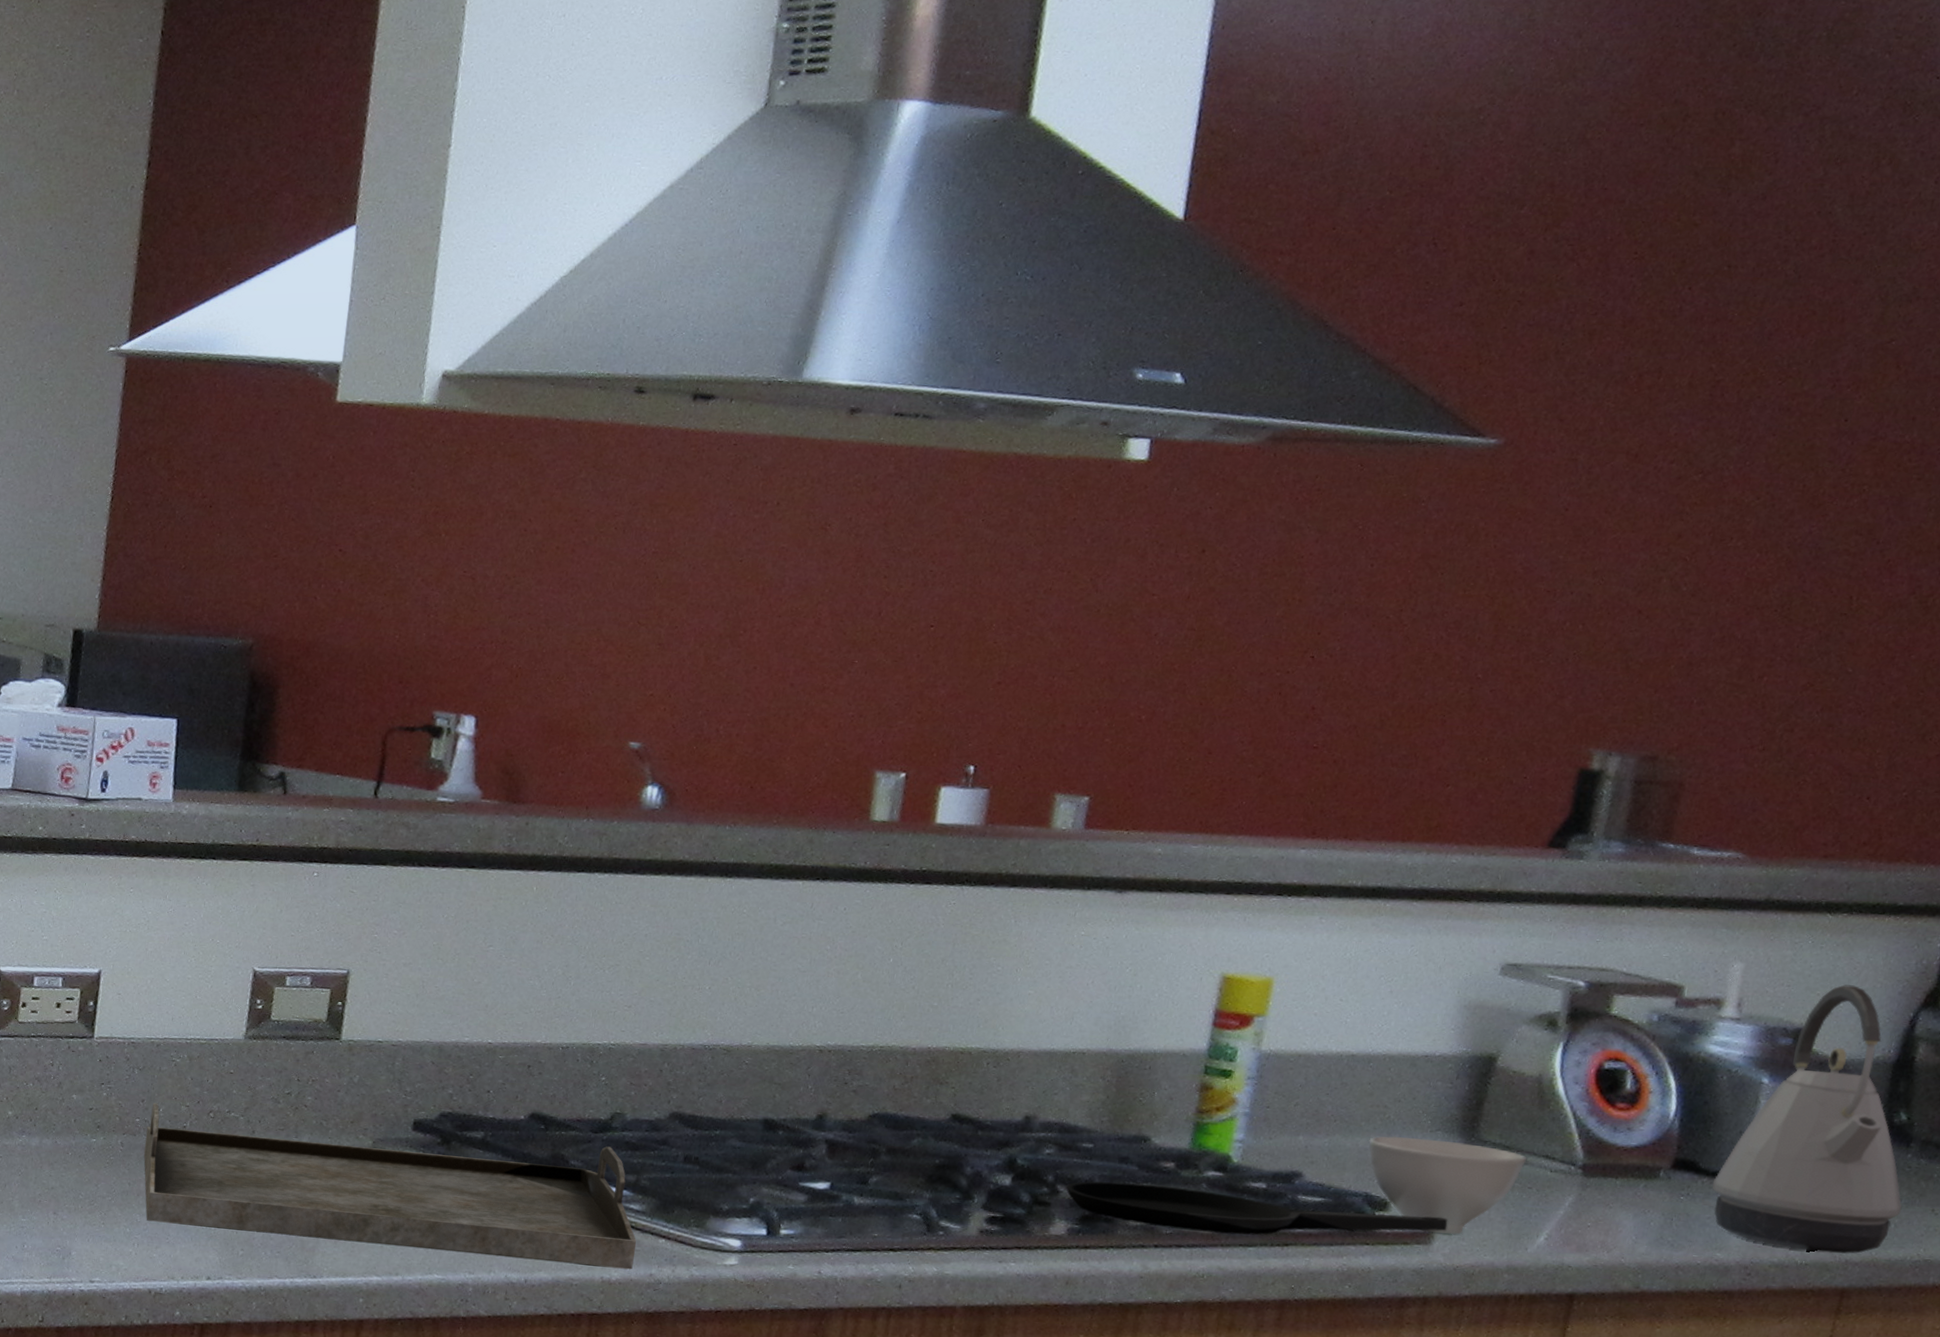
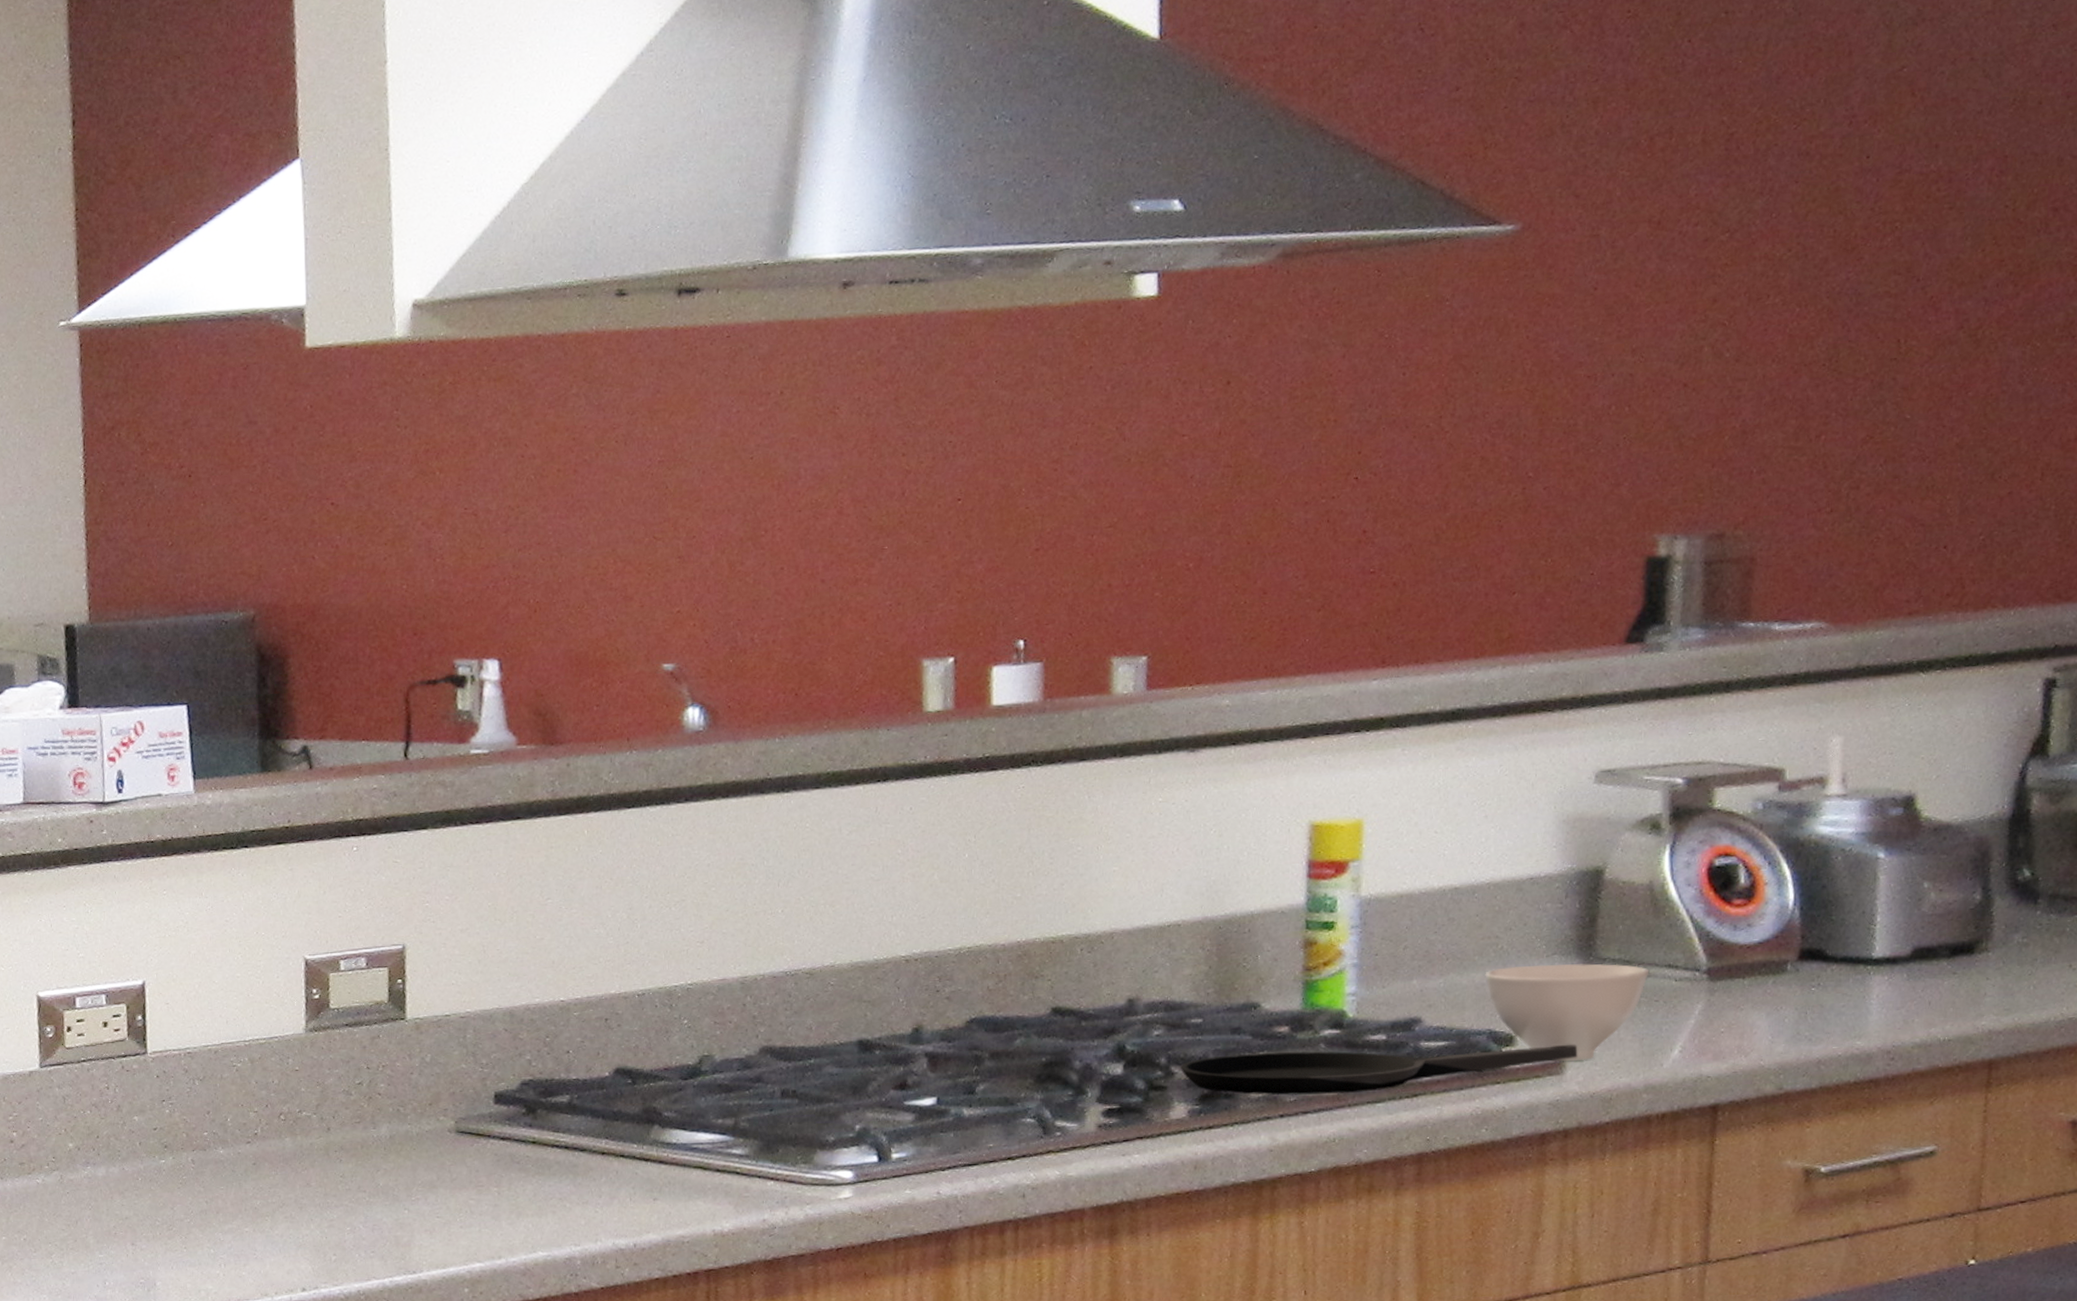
serving tray: present [143,1102,636,1270] -> none [216,1092,744,1239]
kettle: present [1712,984,1902,1255] -> none [1842,744,2039,1027]

